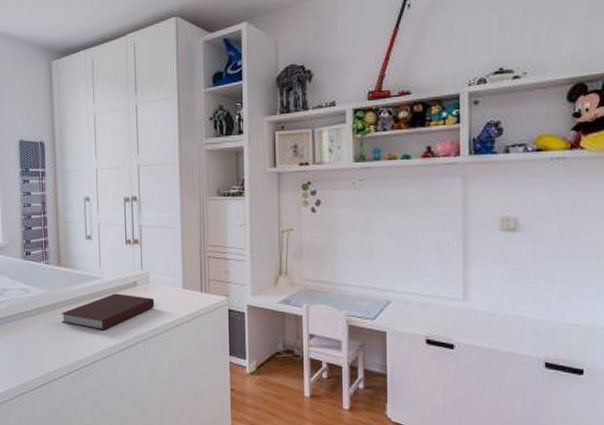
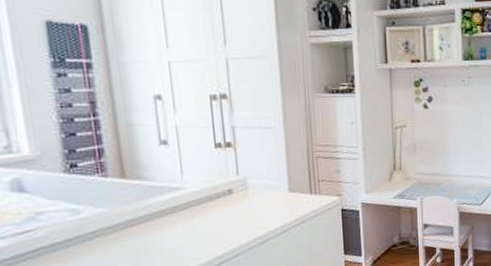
notebook: present [61,293,155,331] -> none [131,203,256,247]

